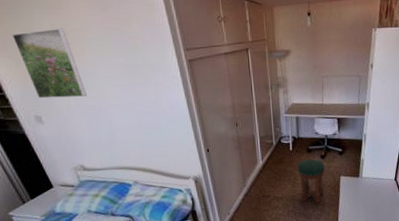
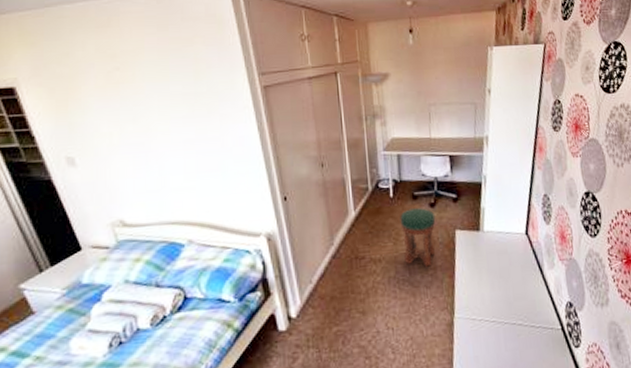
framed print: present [11,28,87,99] -> none [47,50,134,135]

